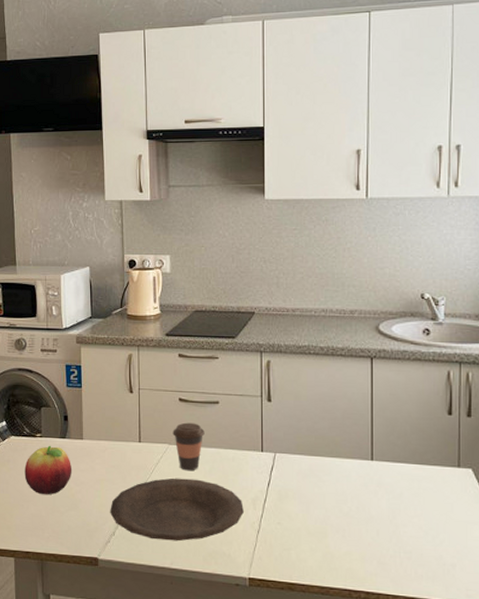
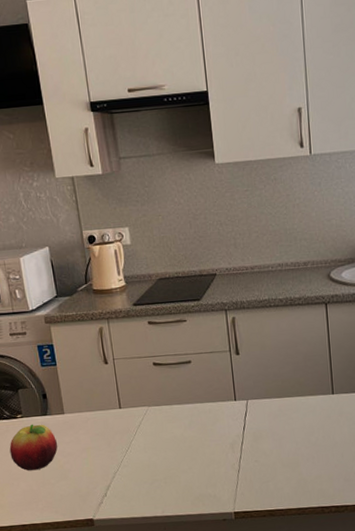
plate: present [110,478,244,541] -> none [99,434,224,494]
coffee cup: present [173,422,205,471] -> none [150,383,181,428]

